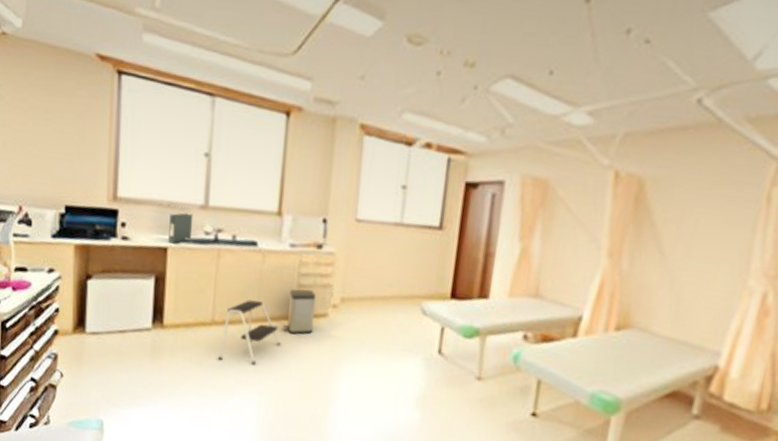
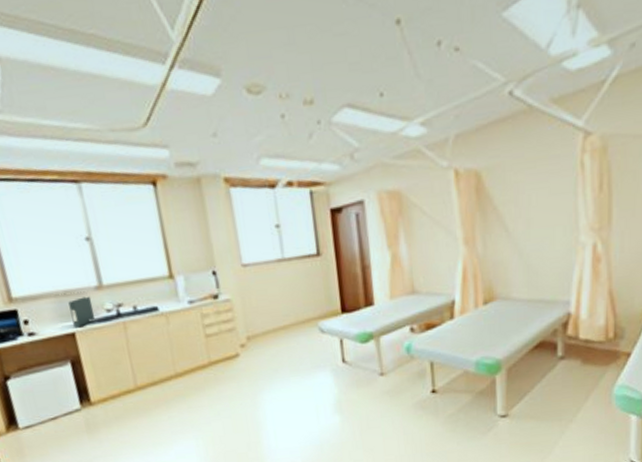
step stool: present [218,299,282,365] -> none [146,359,204,419]
pedal bin: present [282,289,316,335] -> none [198,336,230,380]

